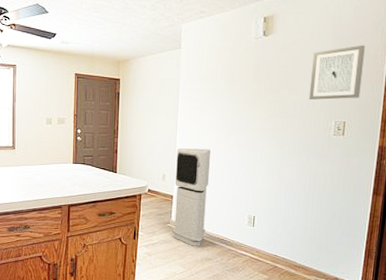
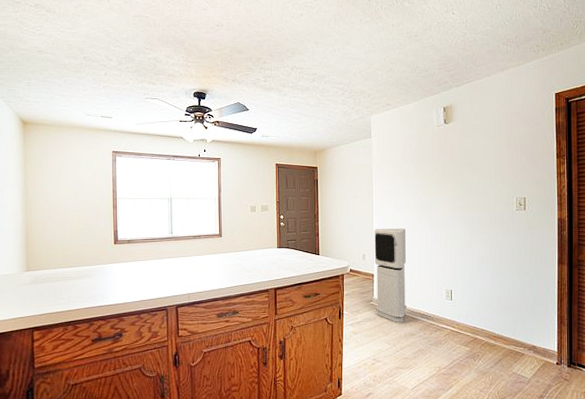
wall art: present [308,45,365,100] -> none [489,128,536,179]

